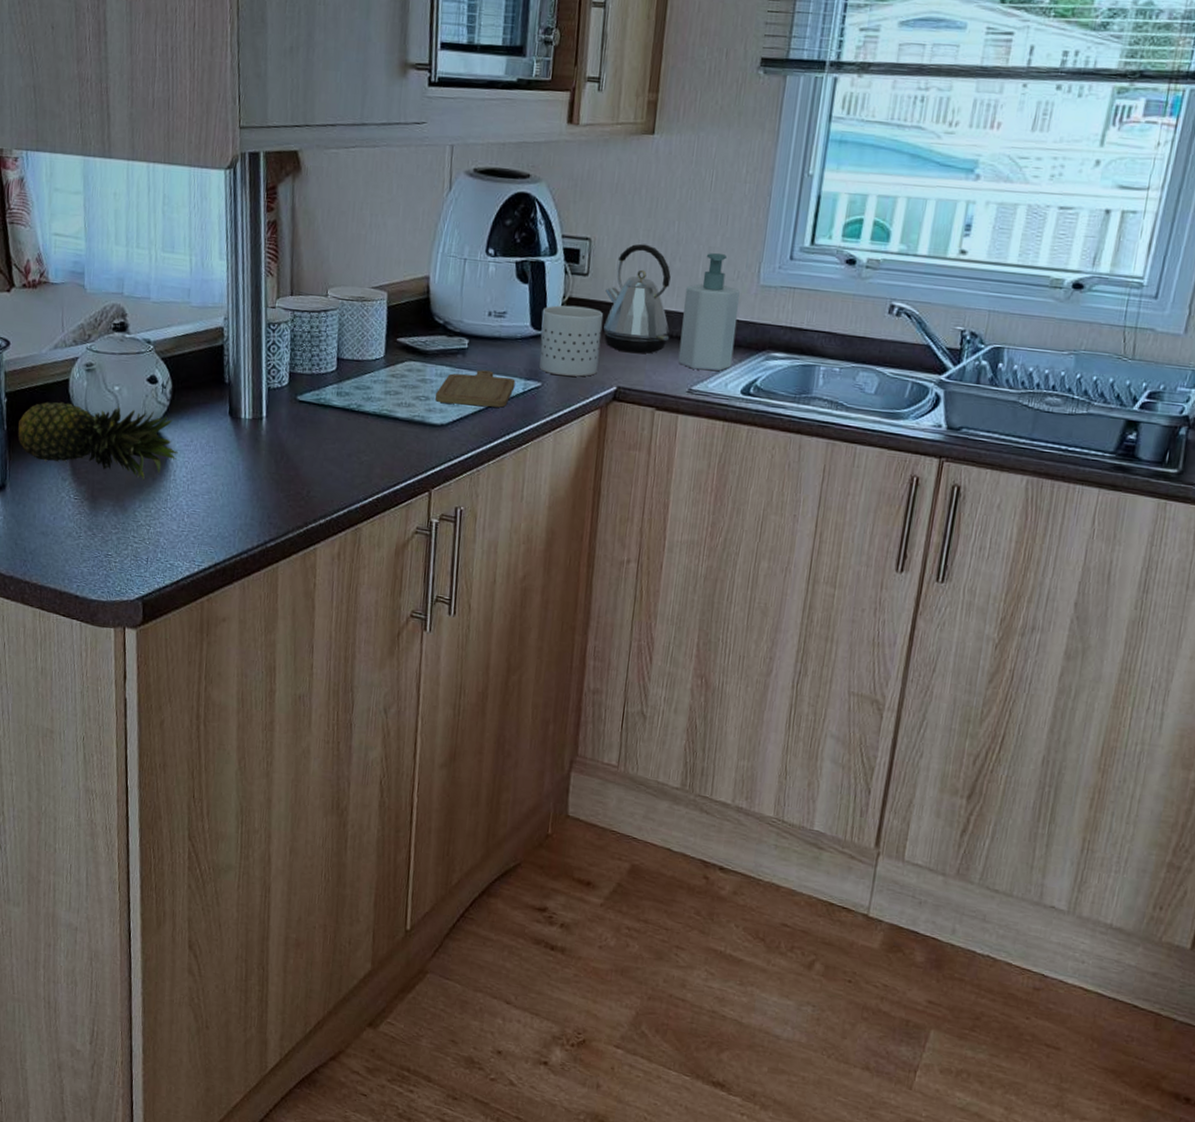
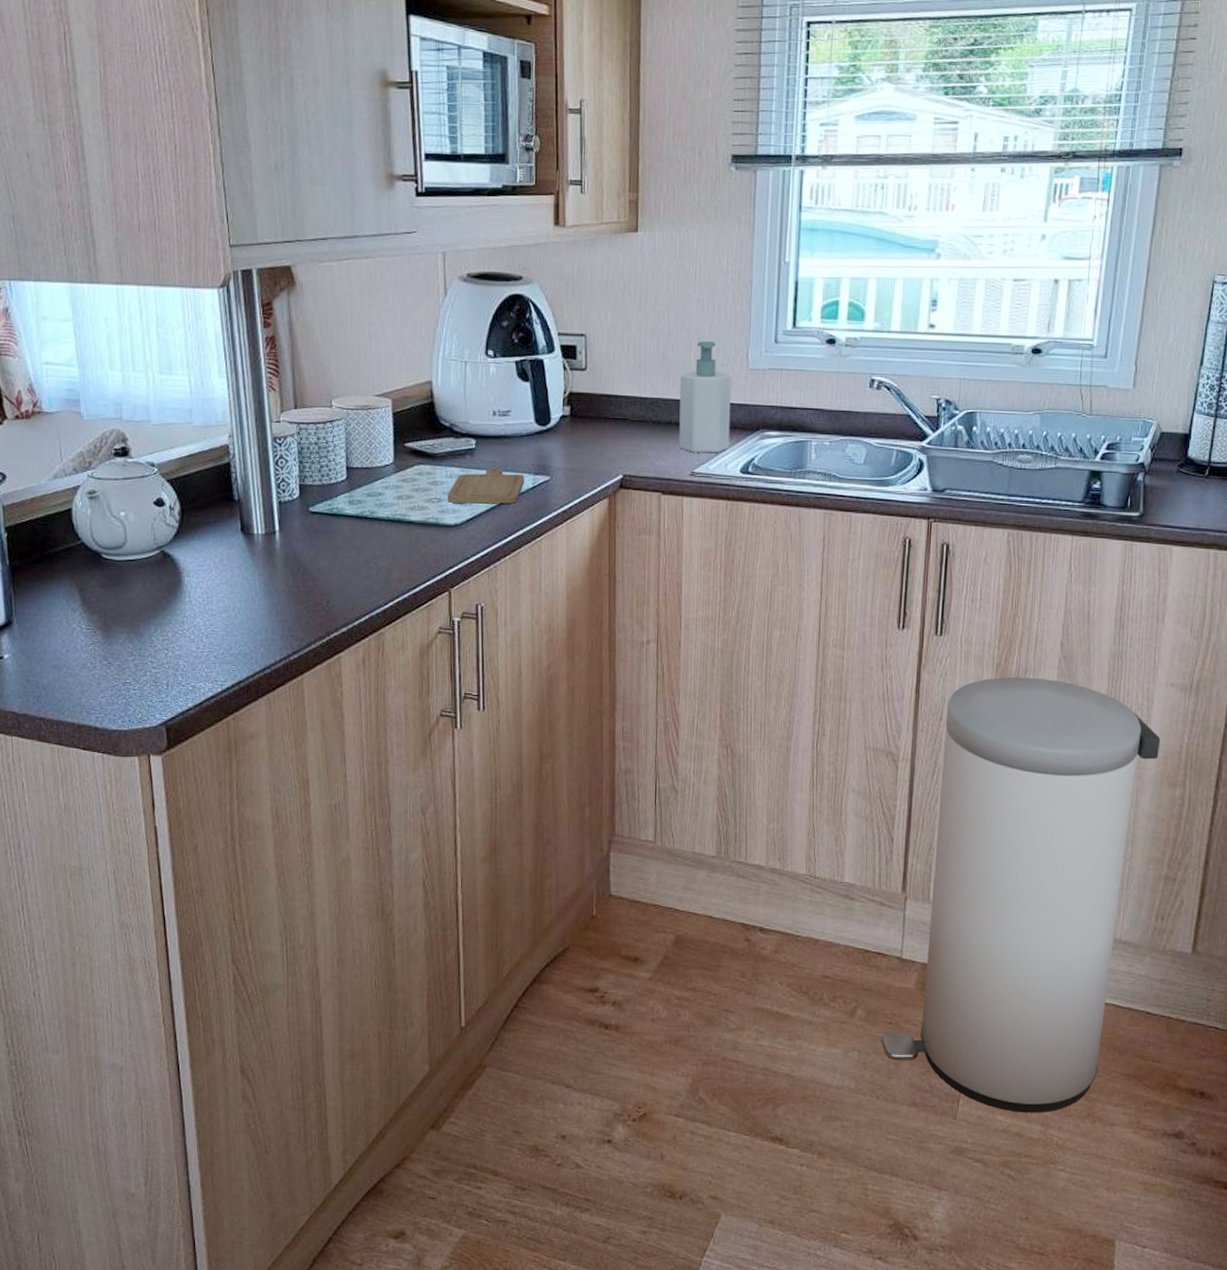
fruit: present [17,401,178,479] -> none [20,532,192,603]
mug: present [538,305,604,377] -> none [544,400,605,469]
kettle: present [602,243,671,354] -> none [604,336,669,442]
pedal bin: none [838,632,1178,1096] -> present [881,676,1161,1113]

